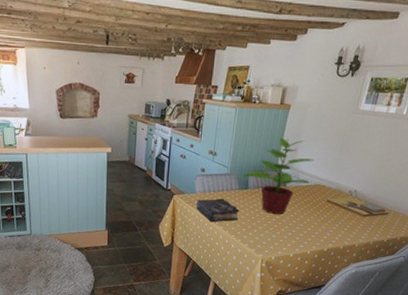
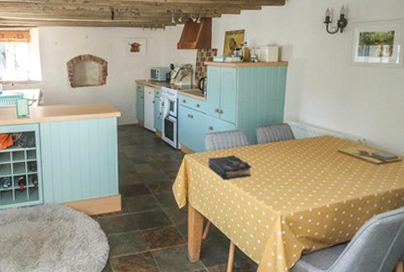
potted plant: present [243,137,314,215] -> none [251,92,318,169]

